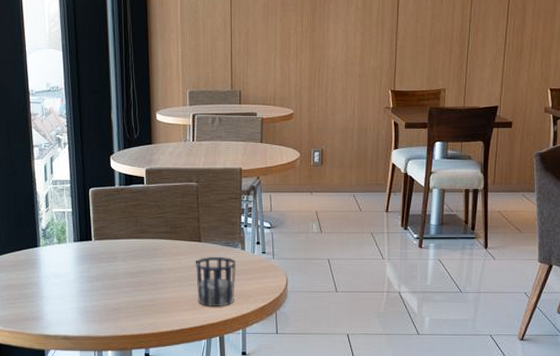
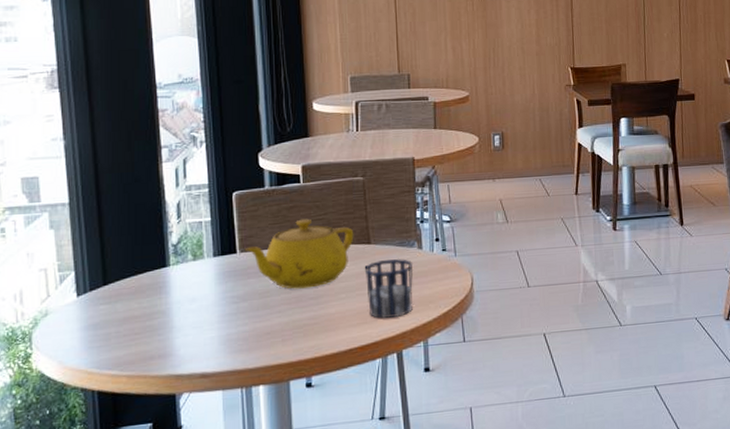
teapot: none [98,216,188,275] -> present [244,218,354,289]

